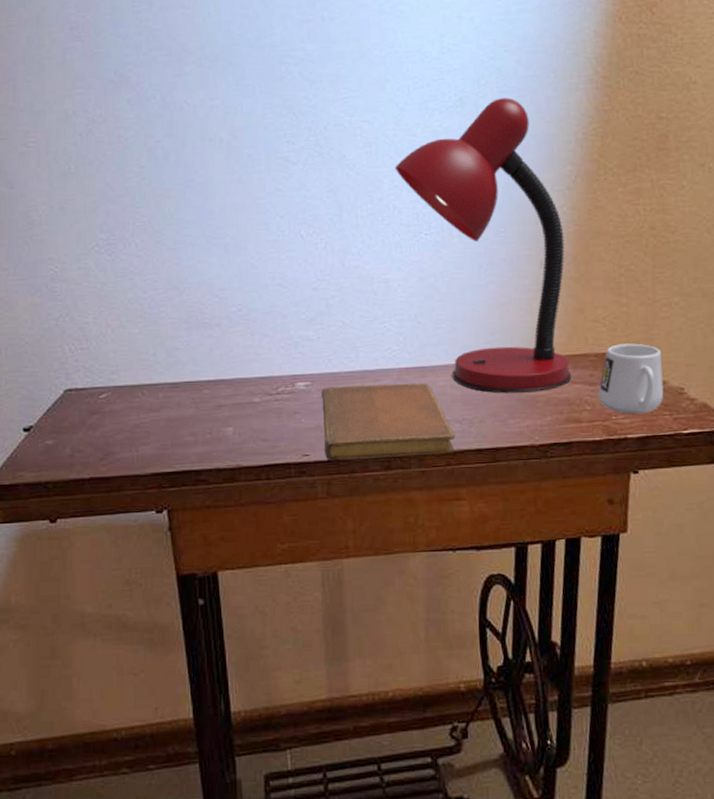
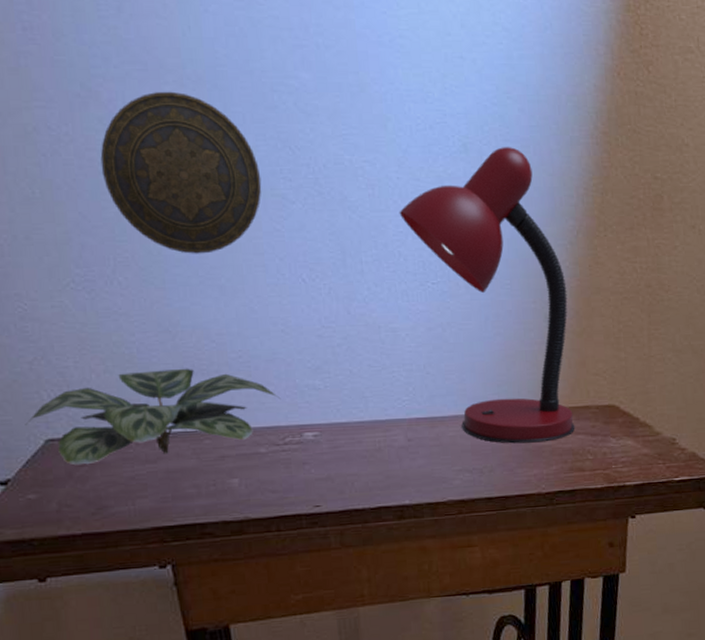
plant: none [48,322,276,413] -> present [25,368,281,464]
decorative plate: none [127,71,267,216] -> present [100,91,262,254]
notebook: present [321,383,455,461] -> none [331,433,466,512]
mug: present [598,343,664,414] -> none [599,396,658,463]

